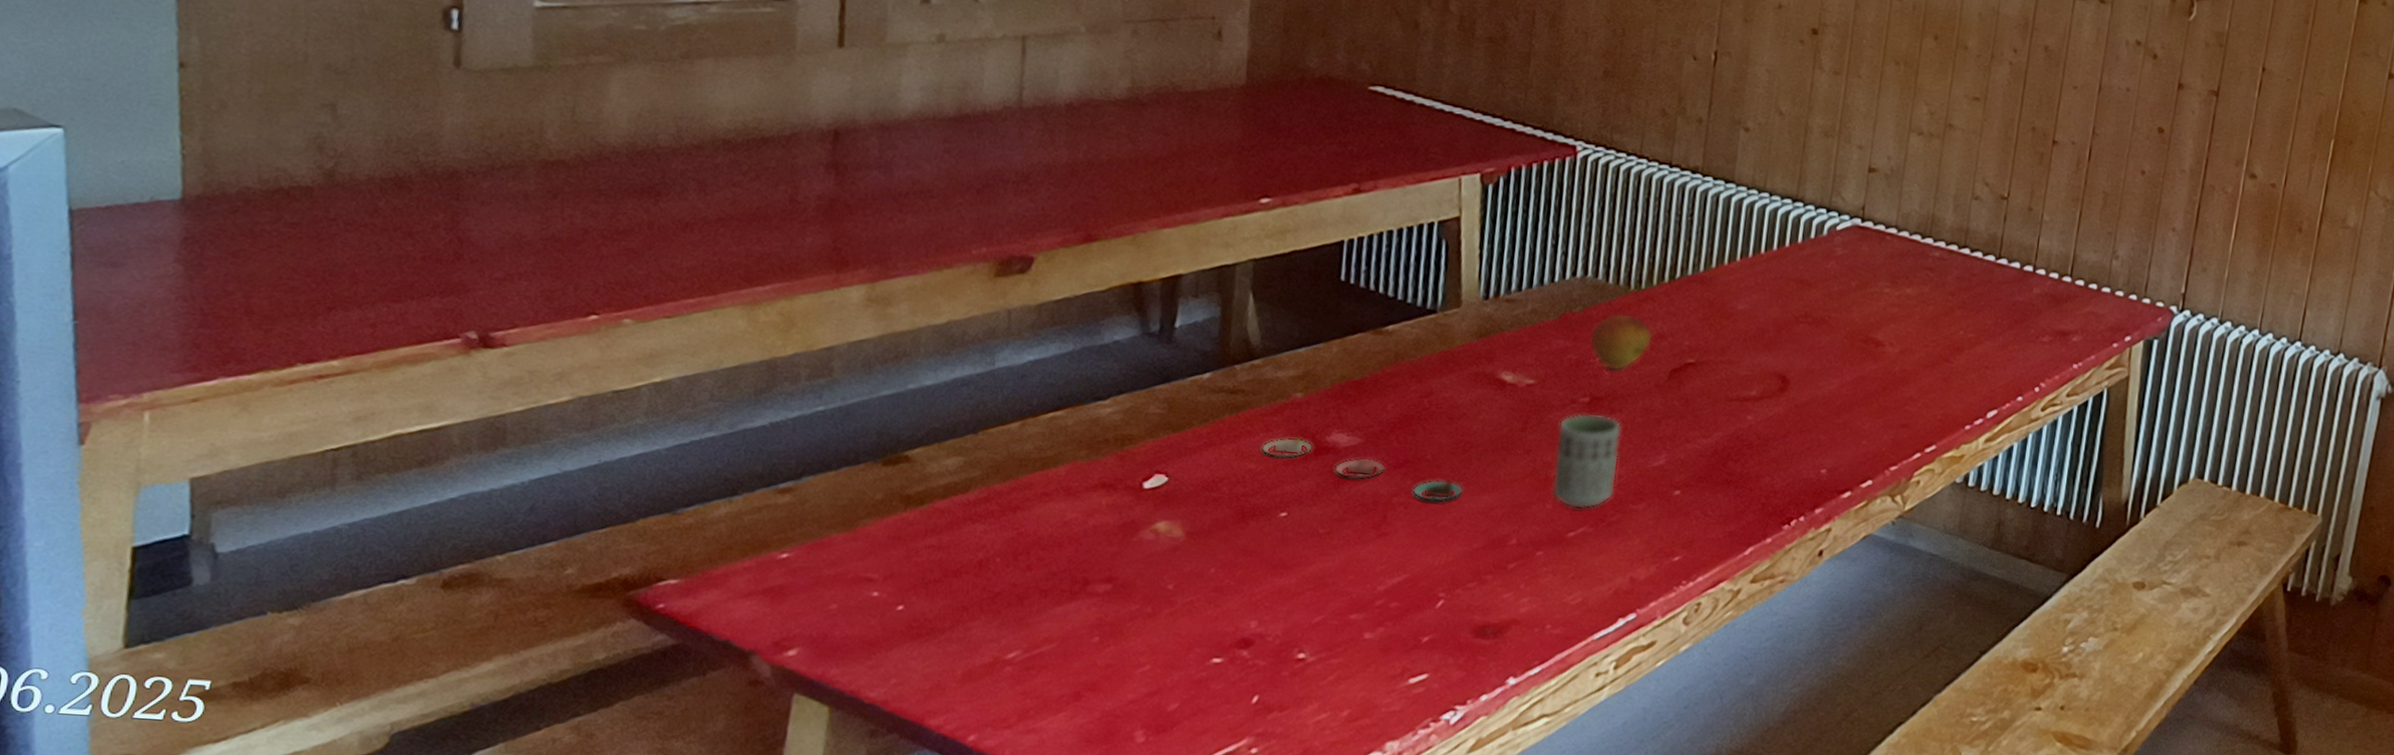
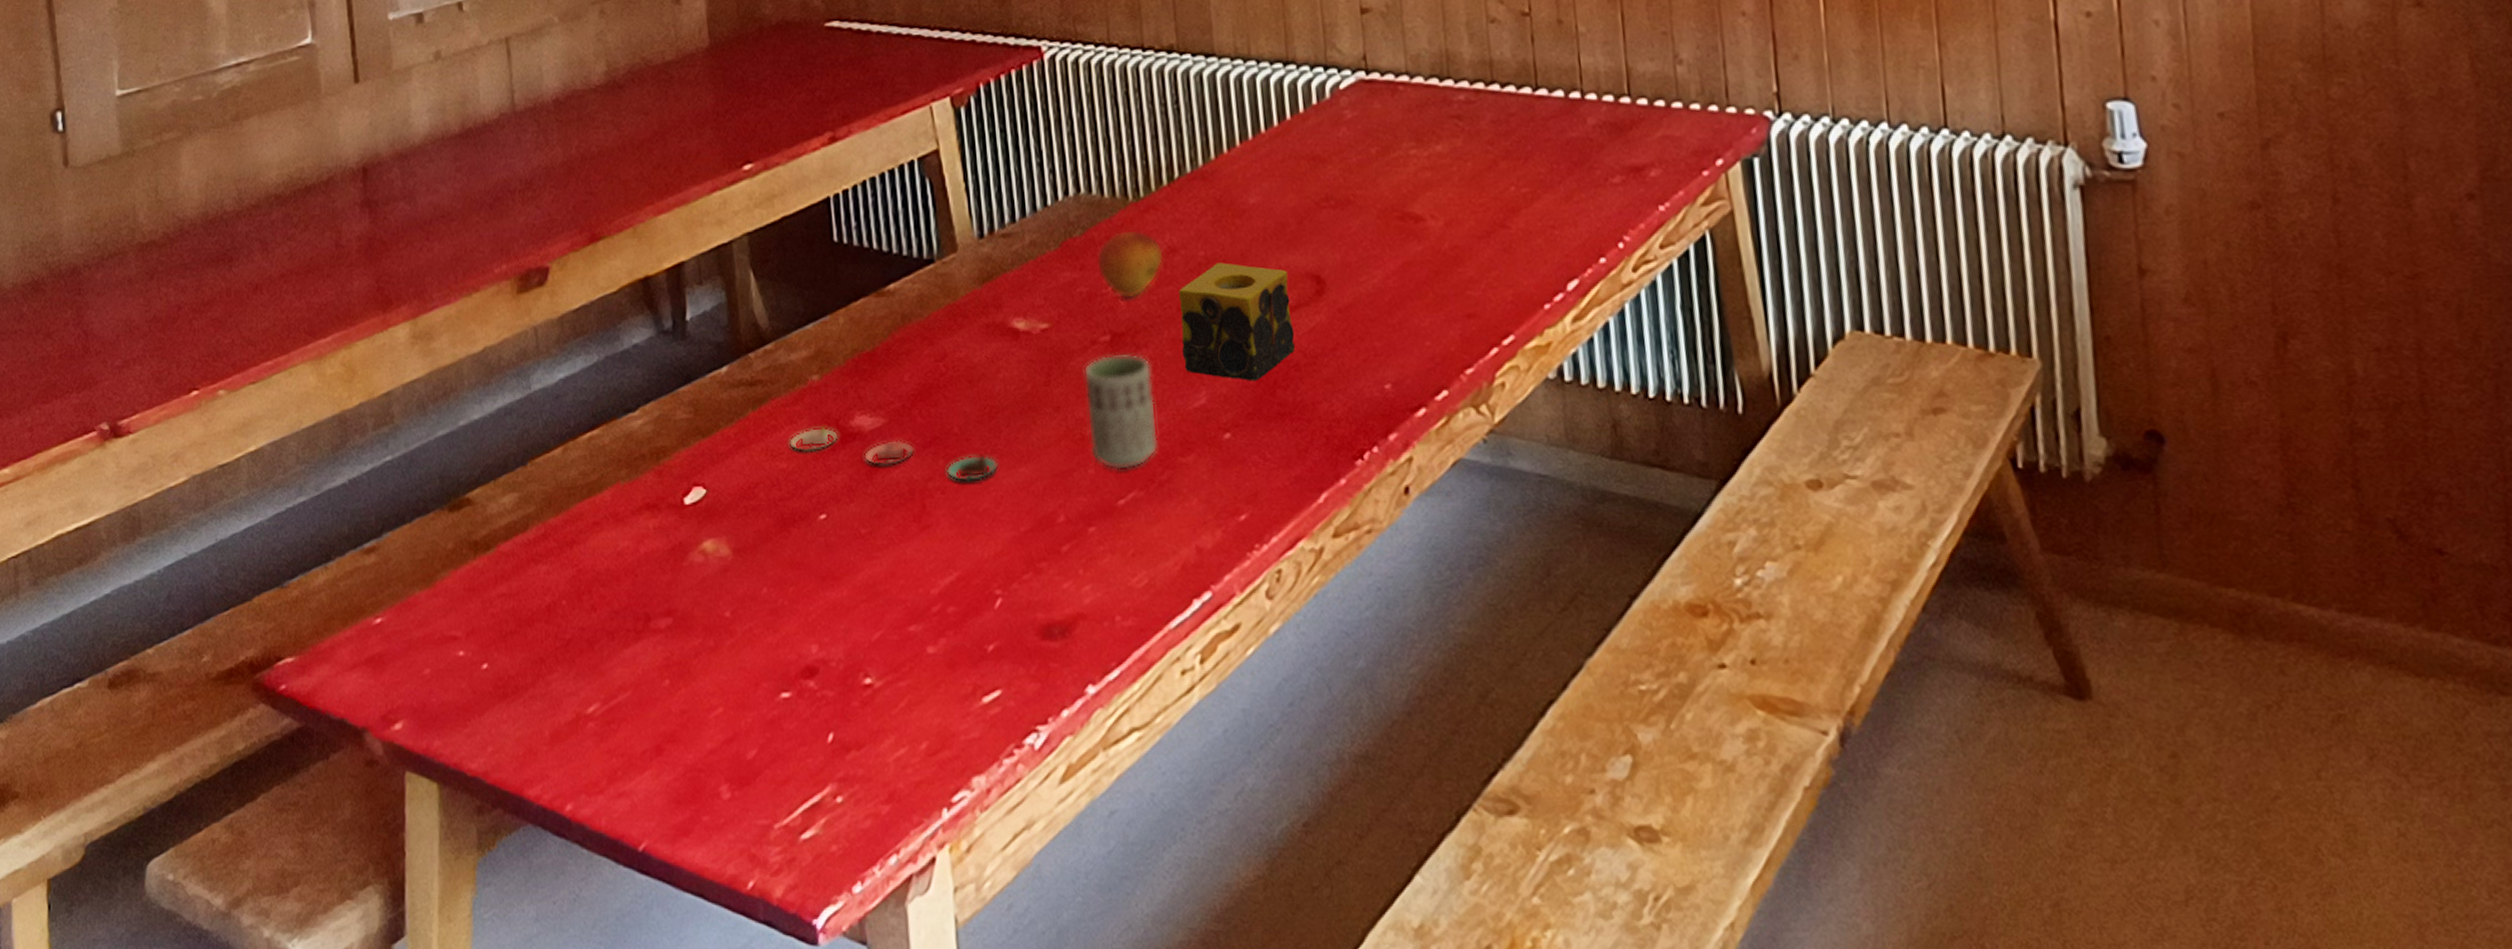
candle: none [1651,353,1759,452] -> present [1179,262,1295,381]

